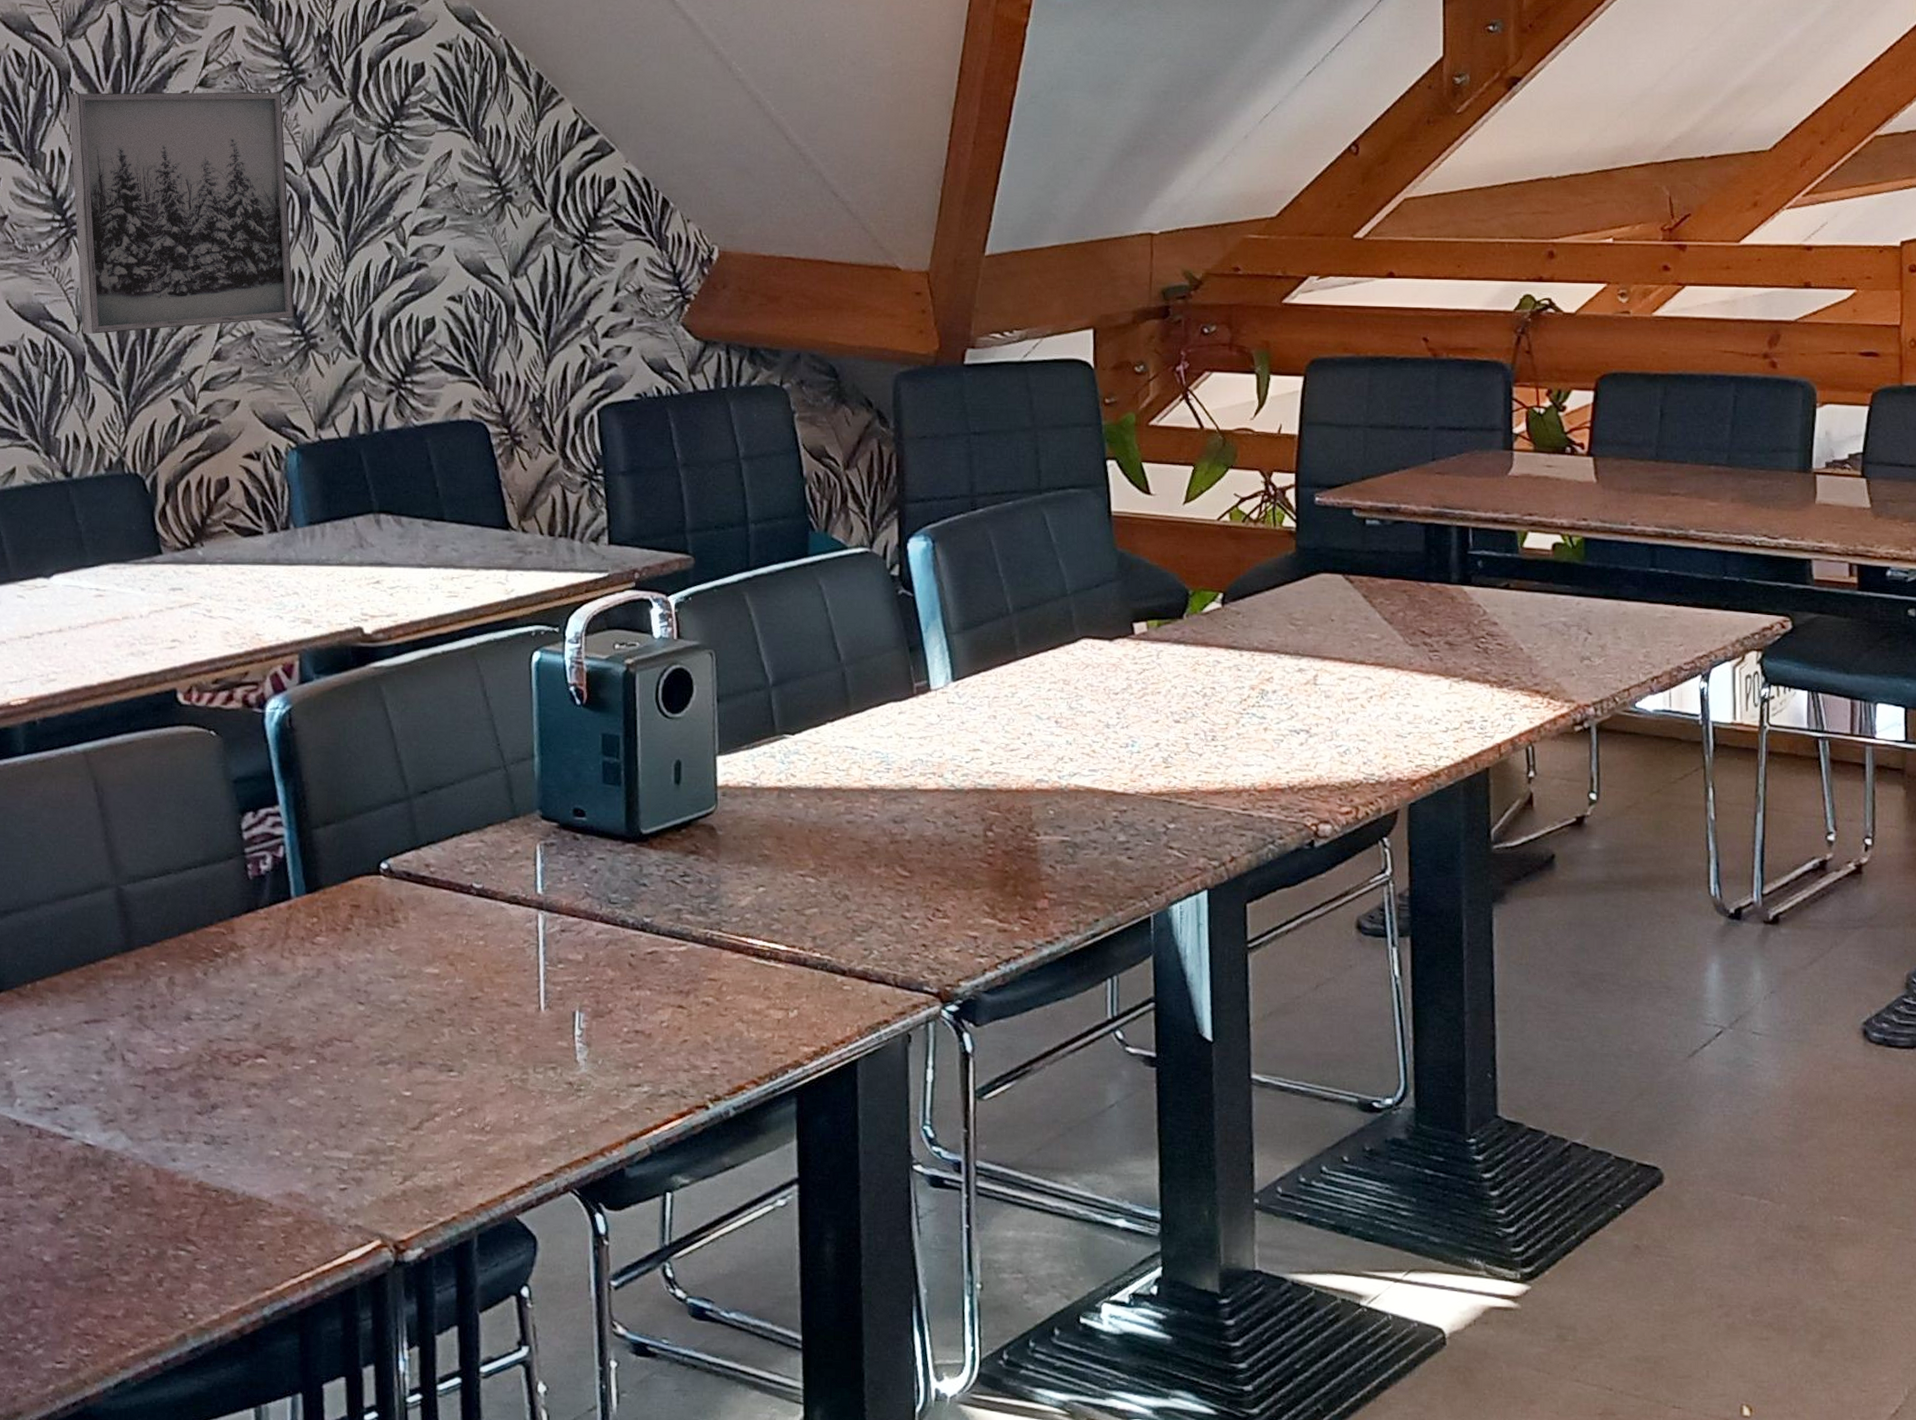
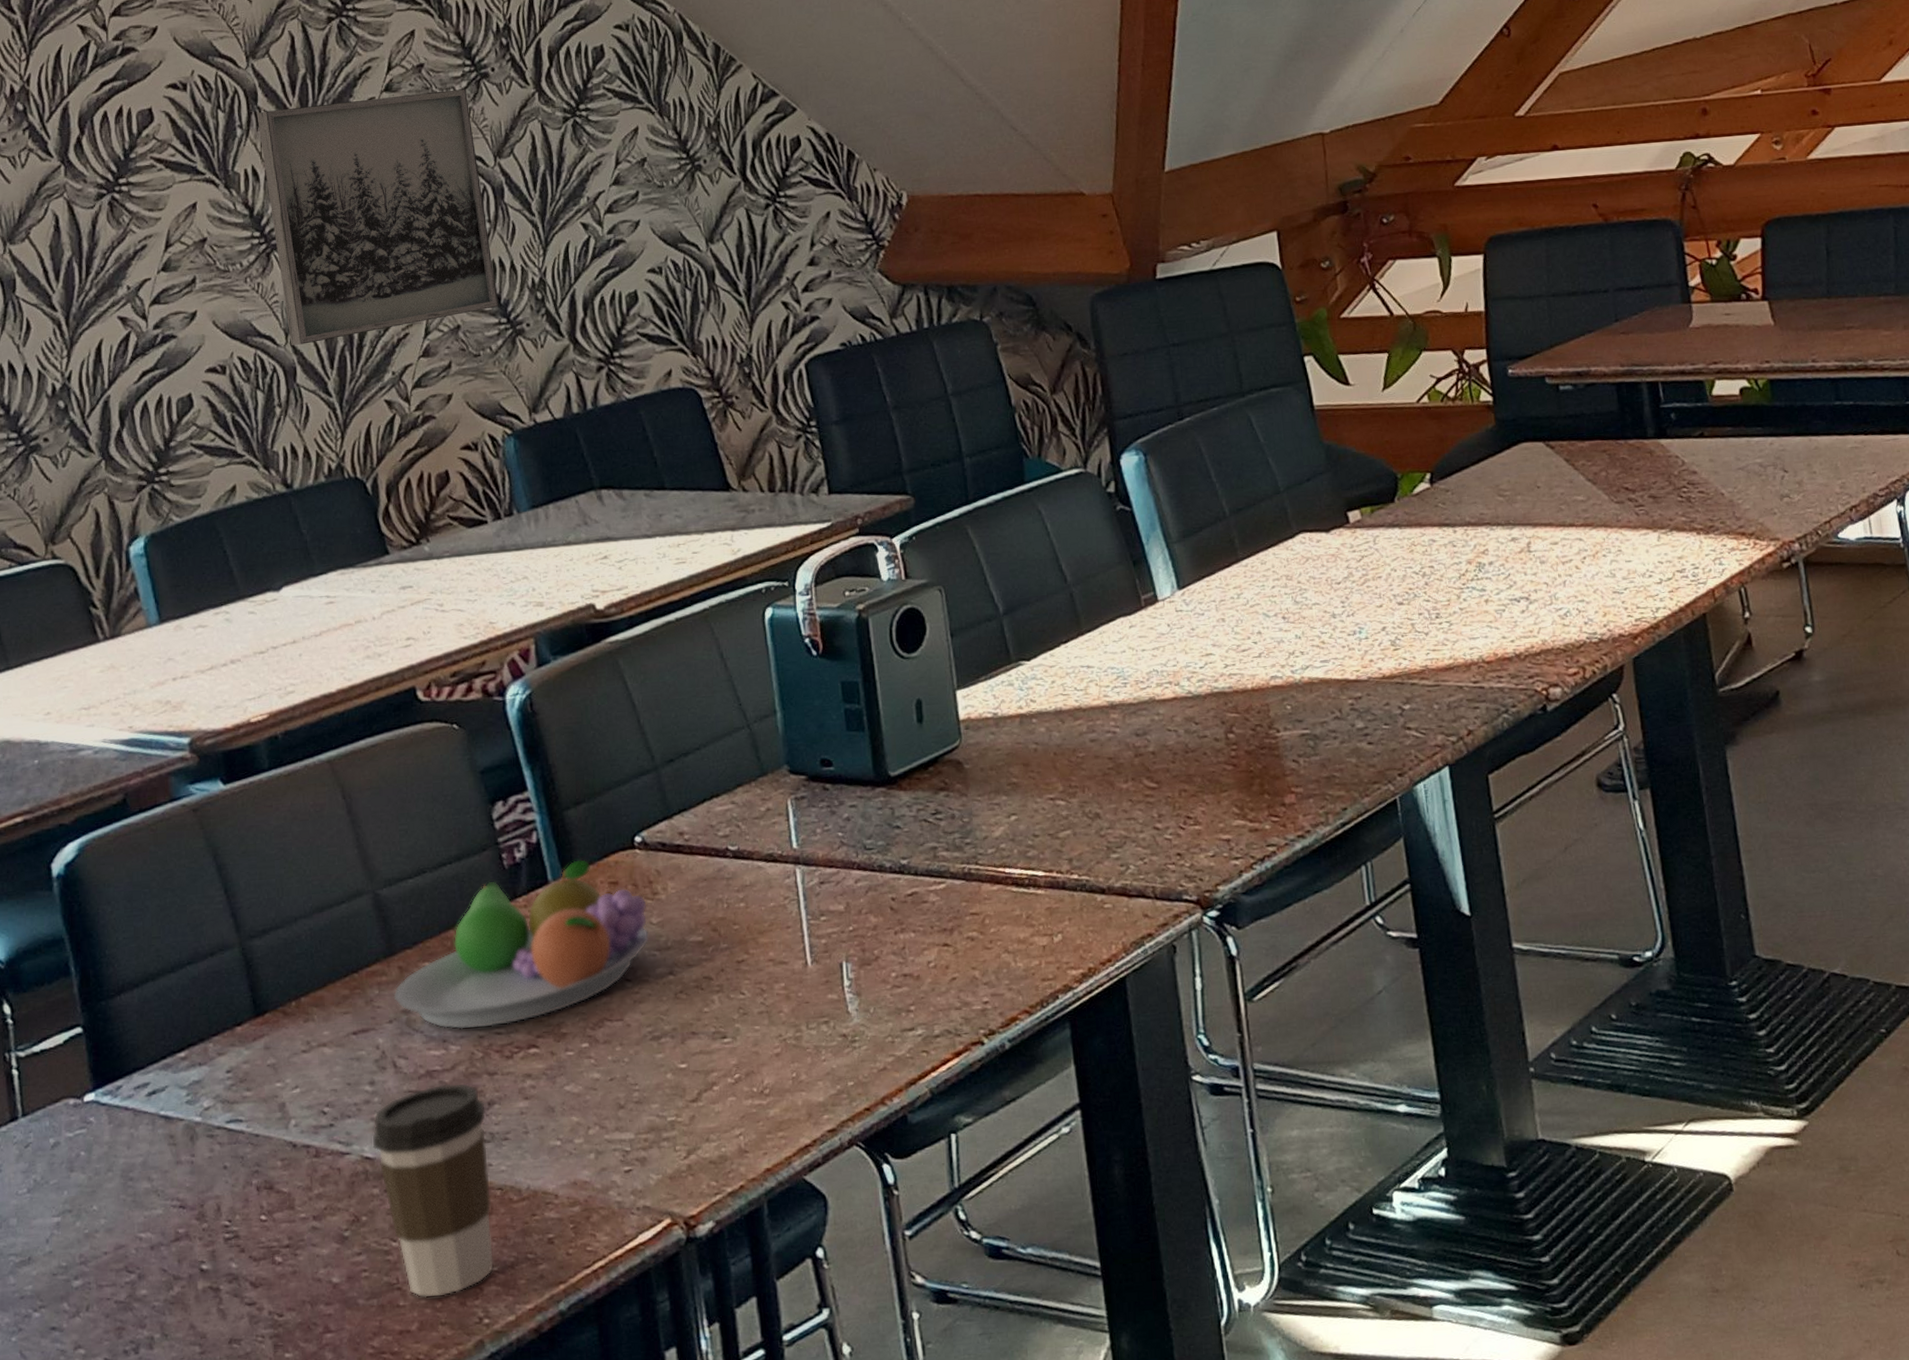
coffee cup: none [94,1082,209,1288] -> present [372,1082,495,1298]
fruit bowl: none [128,878,387,1033] -> present [393,858,650,1030]

